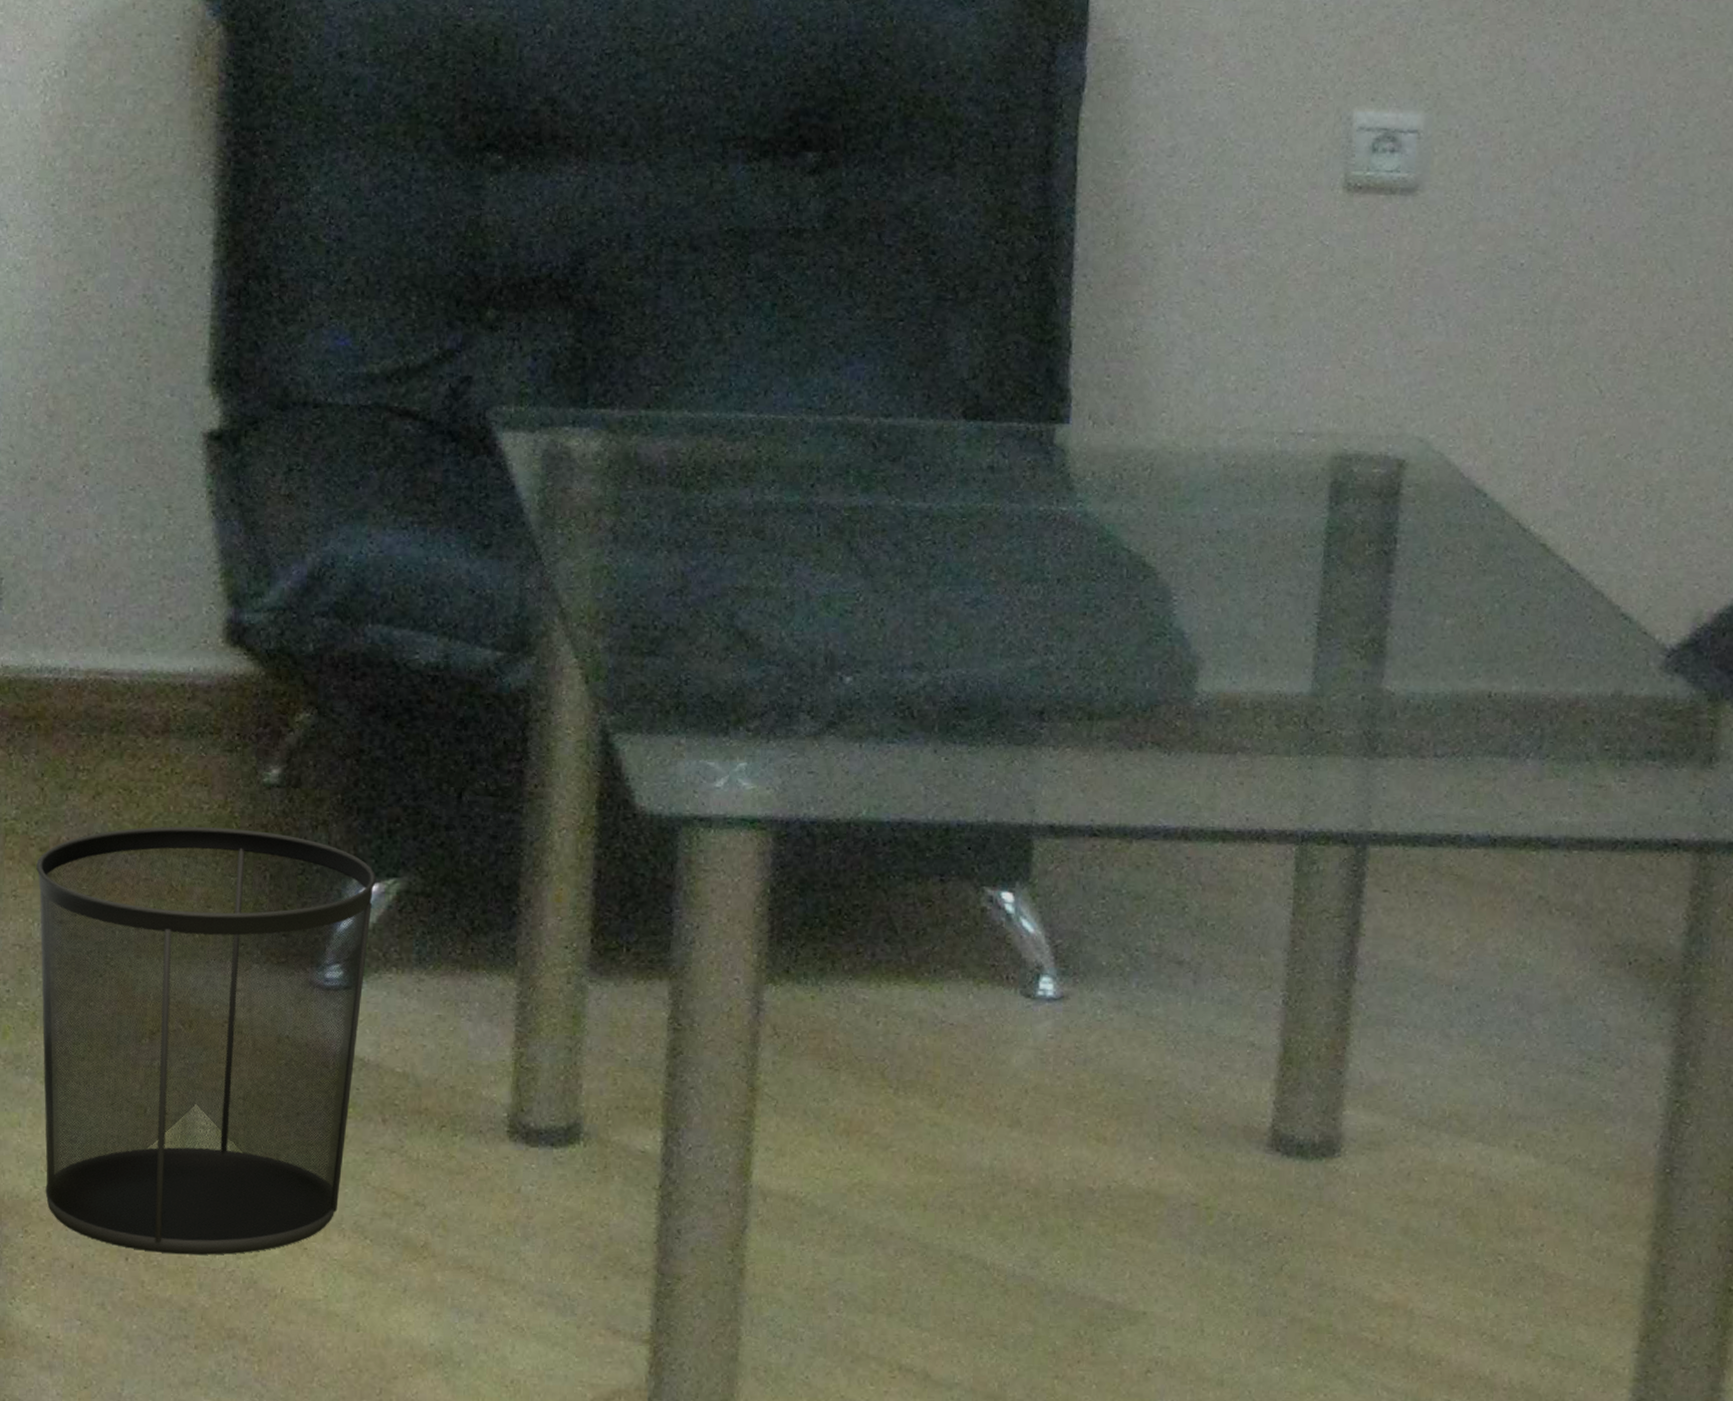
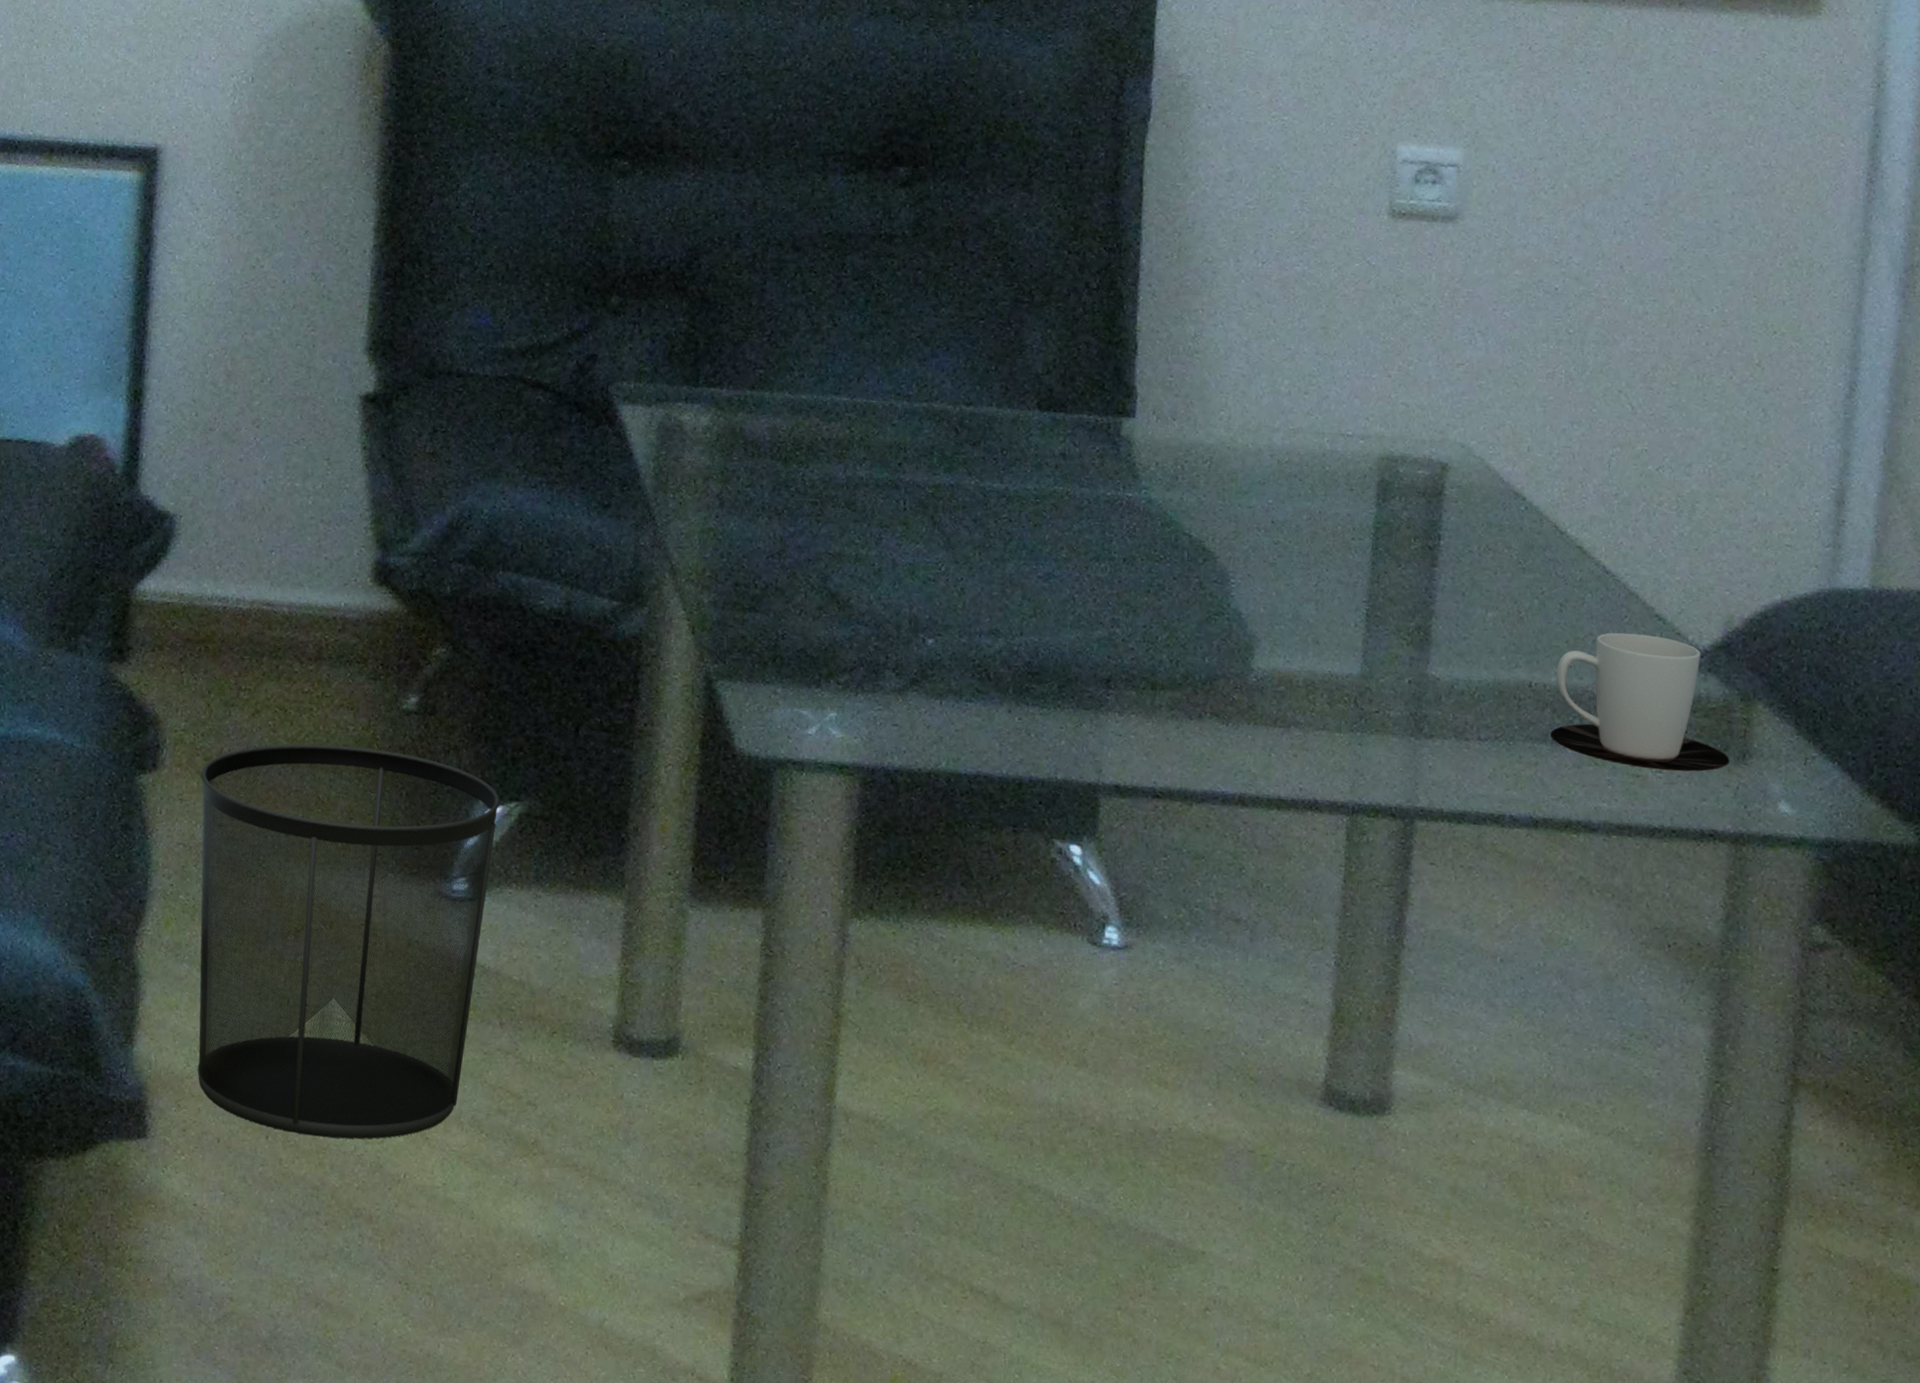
cup: none [1510,634,1696,780] -> present [1550,632,1730,772]

